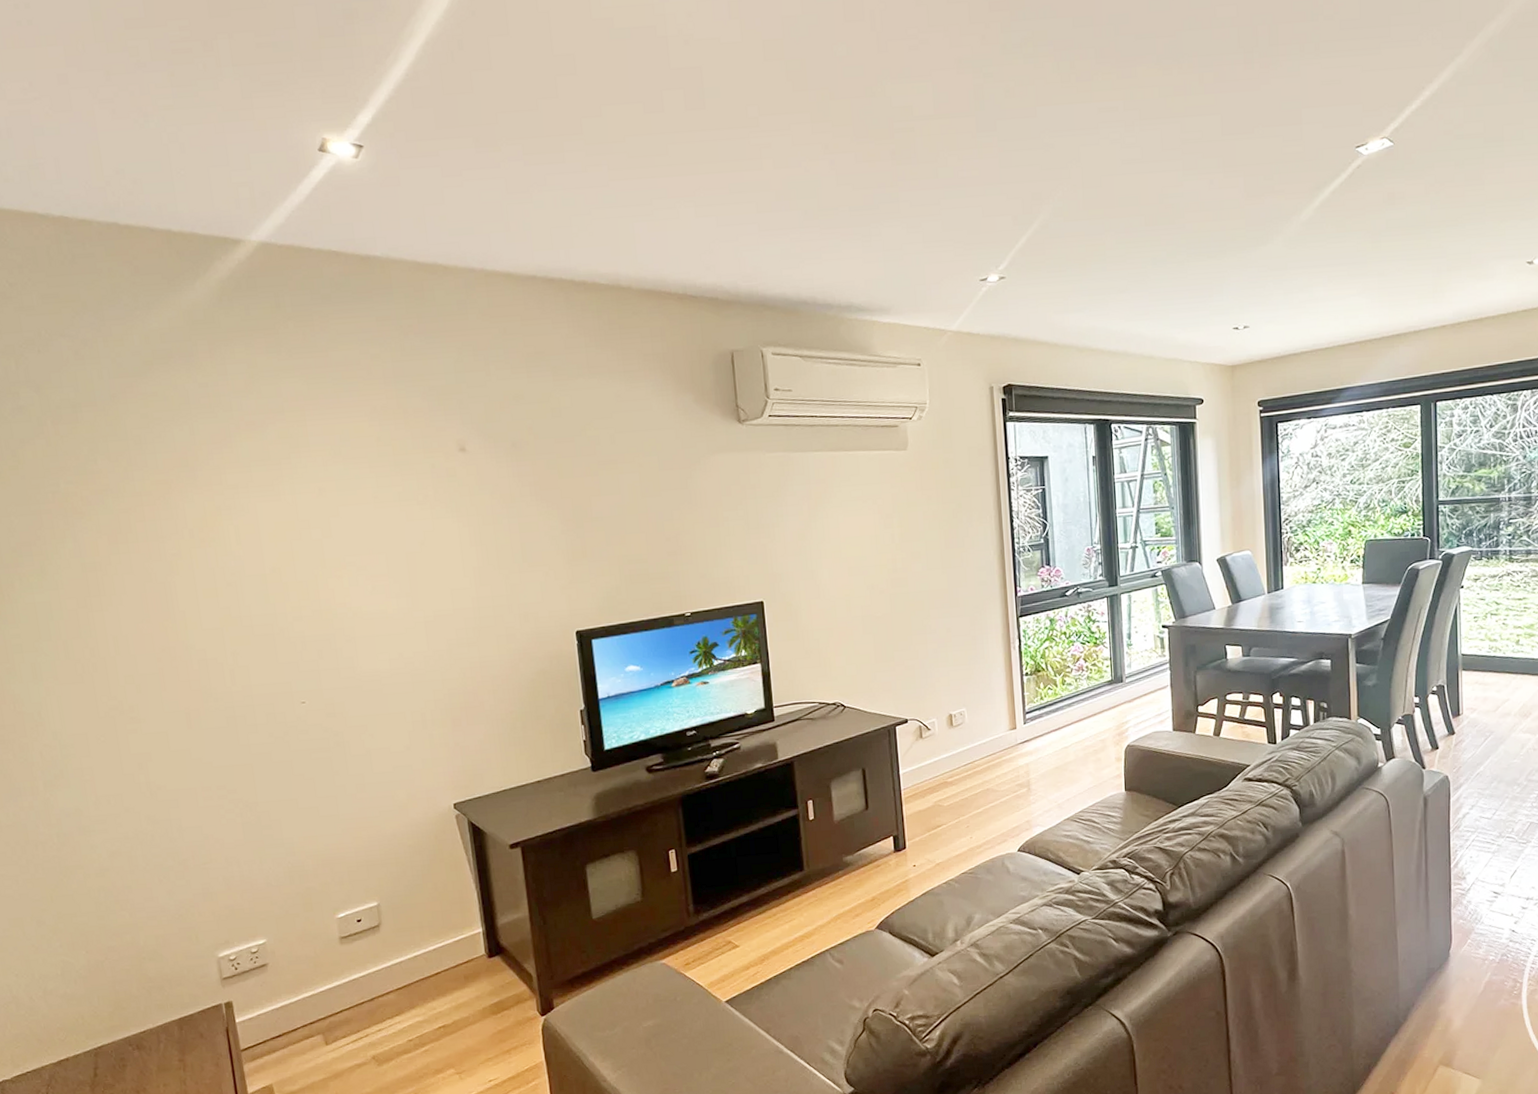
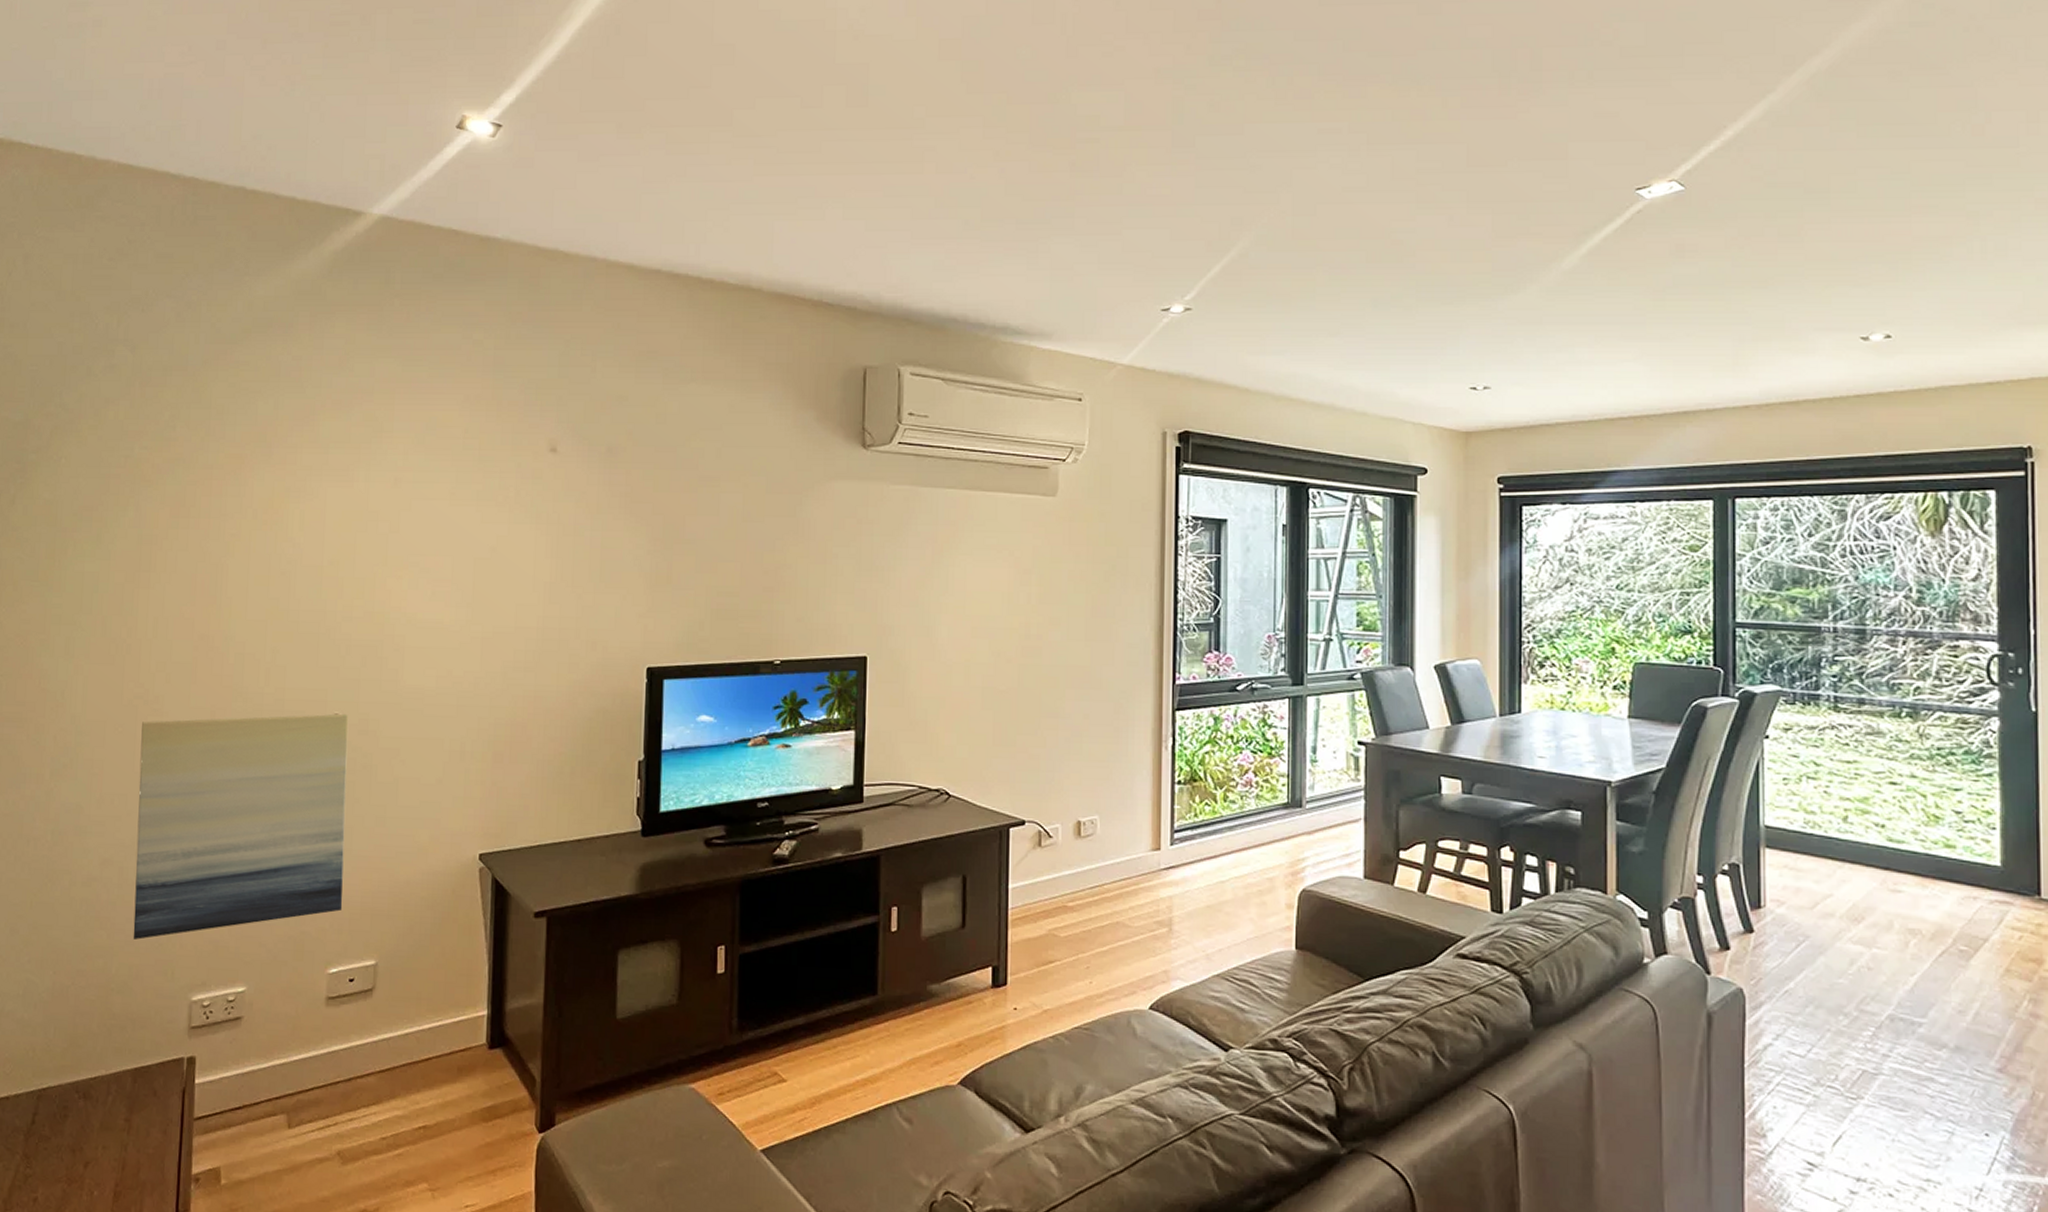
wall art: none [122,701,340,915] -> present [133,713,349,940]

